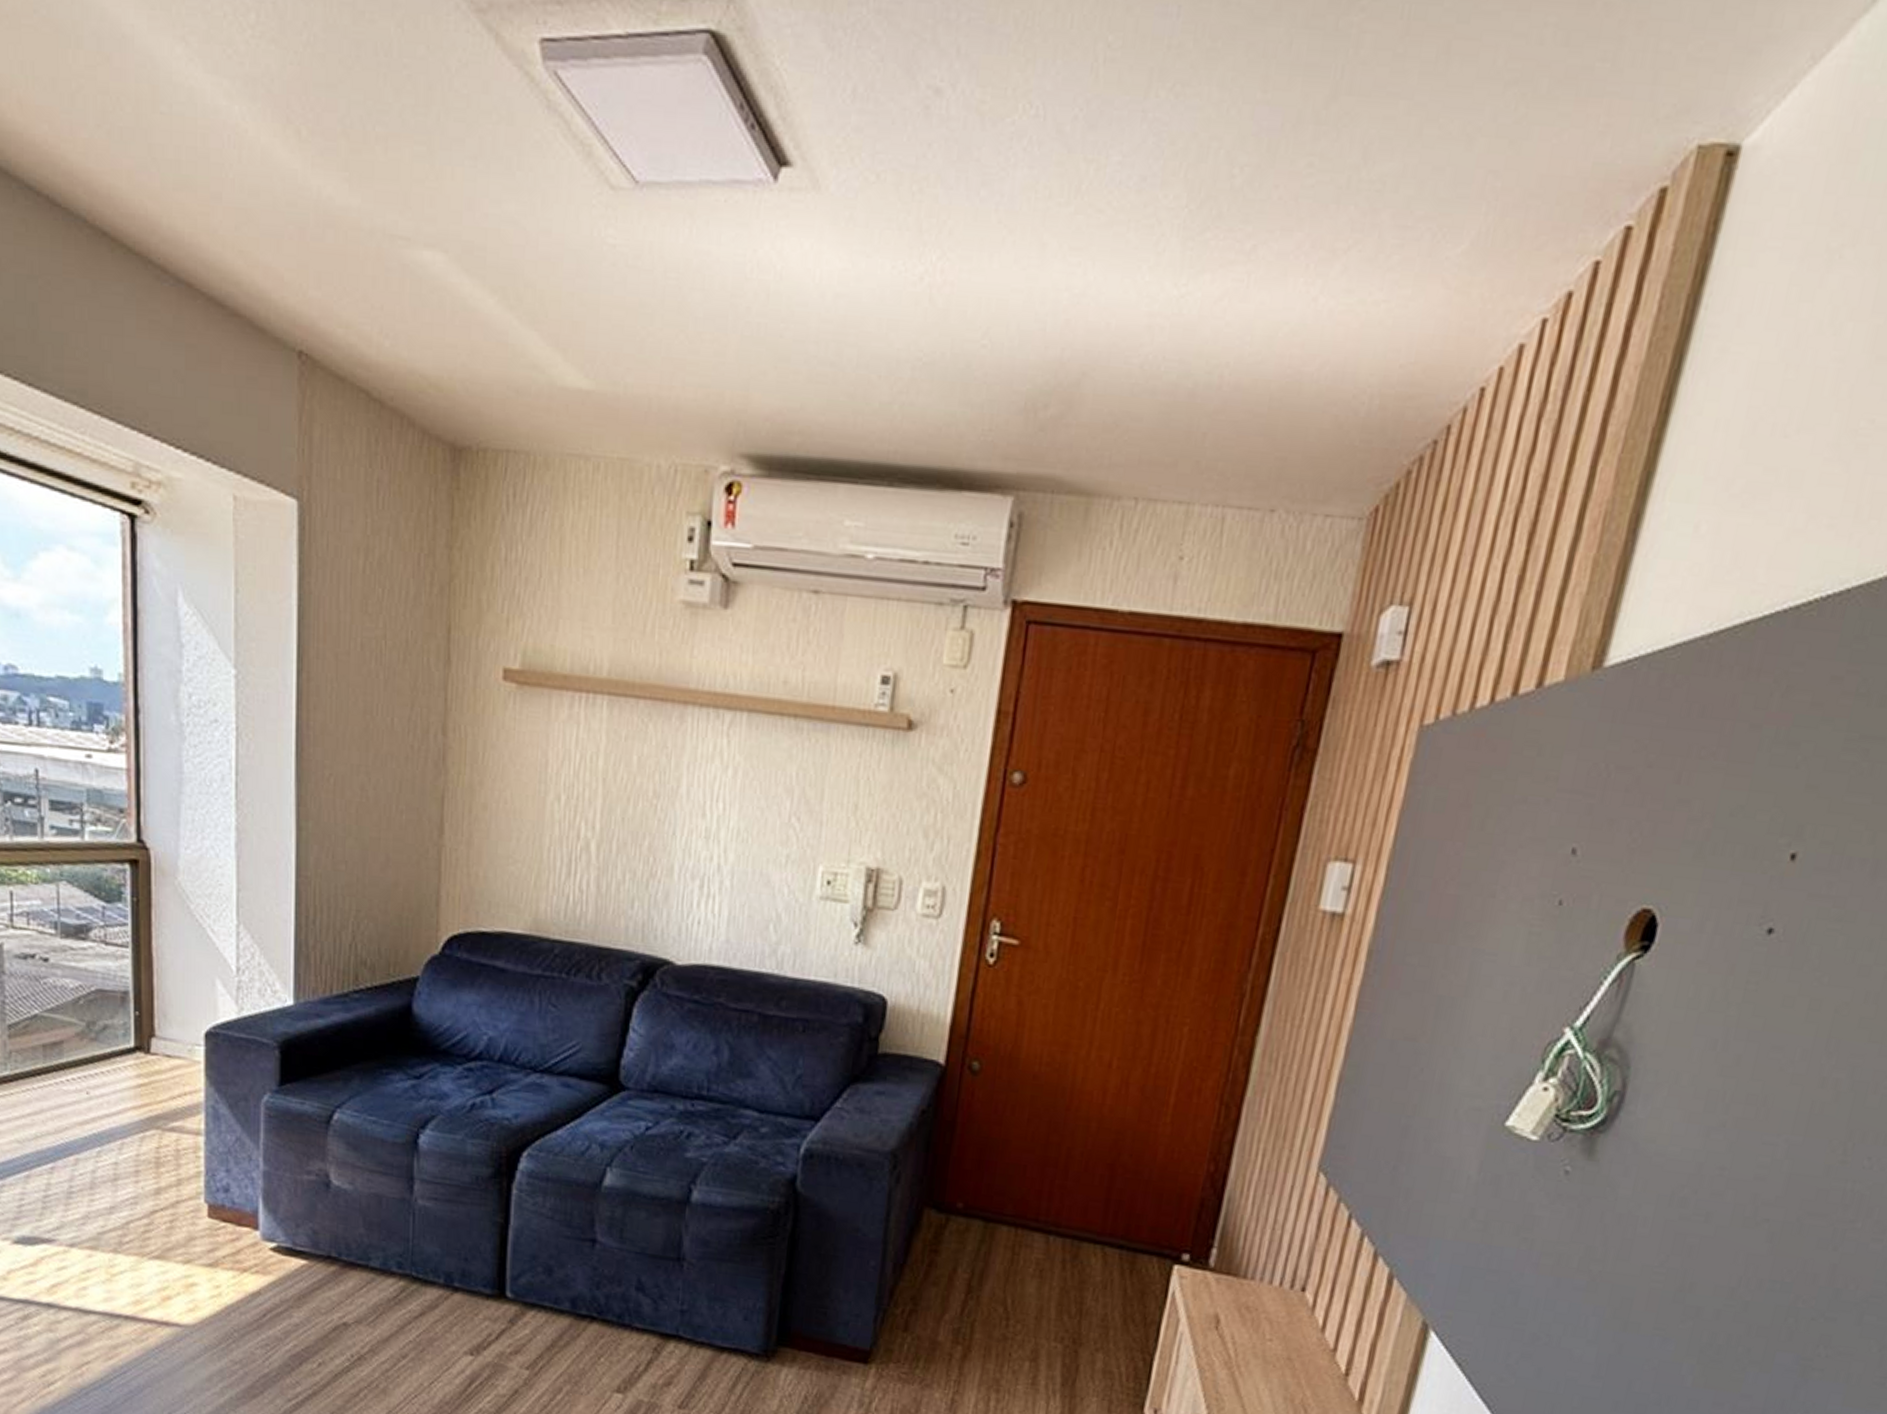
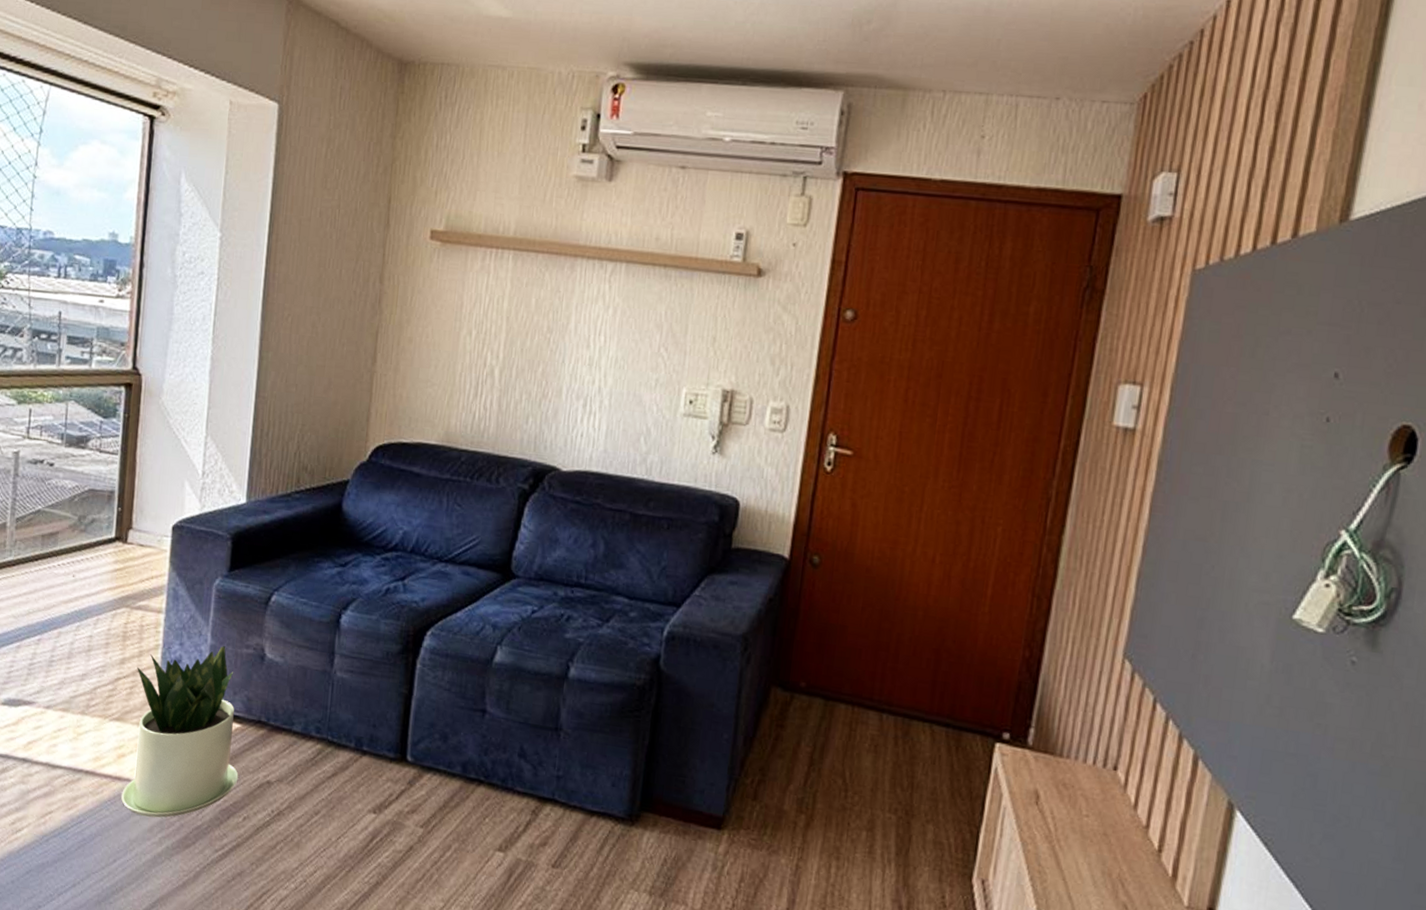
planter: none [171,1172,309,1366] -> present [121,646,239,818]

